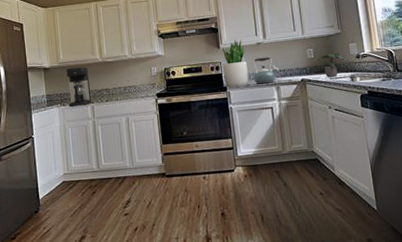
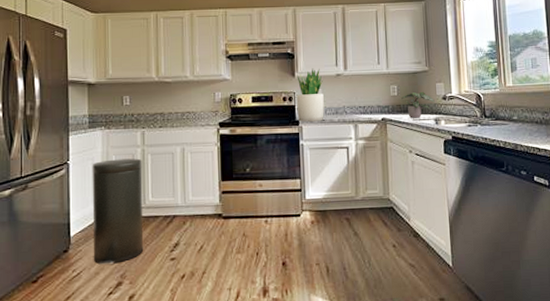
pedal bin: none [52,129,101,223] -> present [92,158,144,266]
coffee maker: present [66,66,92,108] -> none [114,85,143,132]
kettle: present [253,57,280,85] -> none [329,90,359,120]

